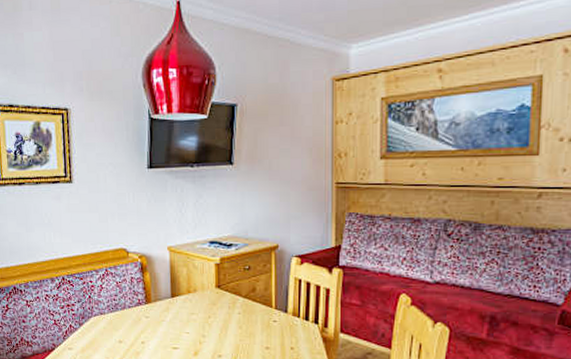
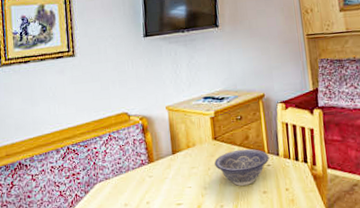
decorative bowl: none [216,301,276,339] -> present [214,148,269,186]

